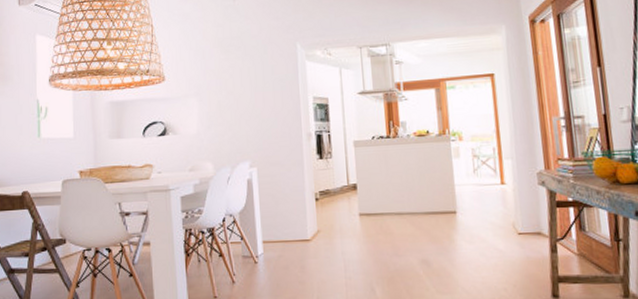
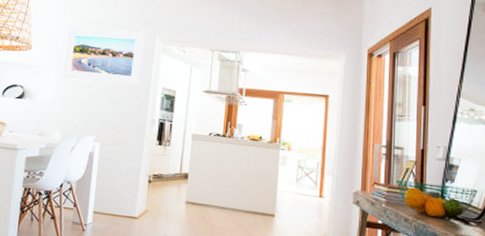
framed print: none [200,40,288,107] -> present [61,26,145,86]

